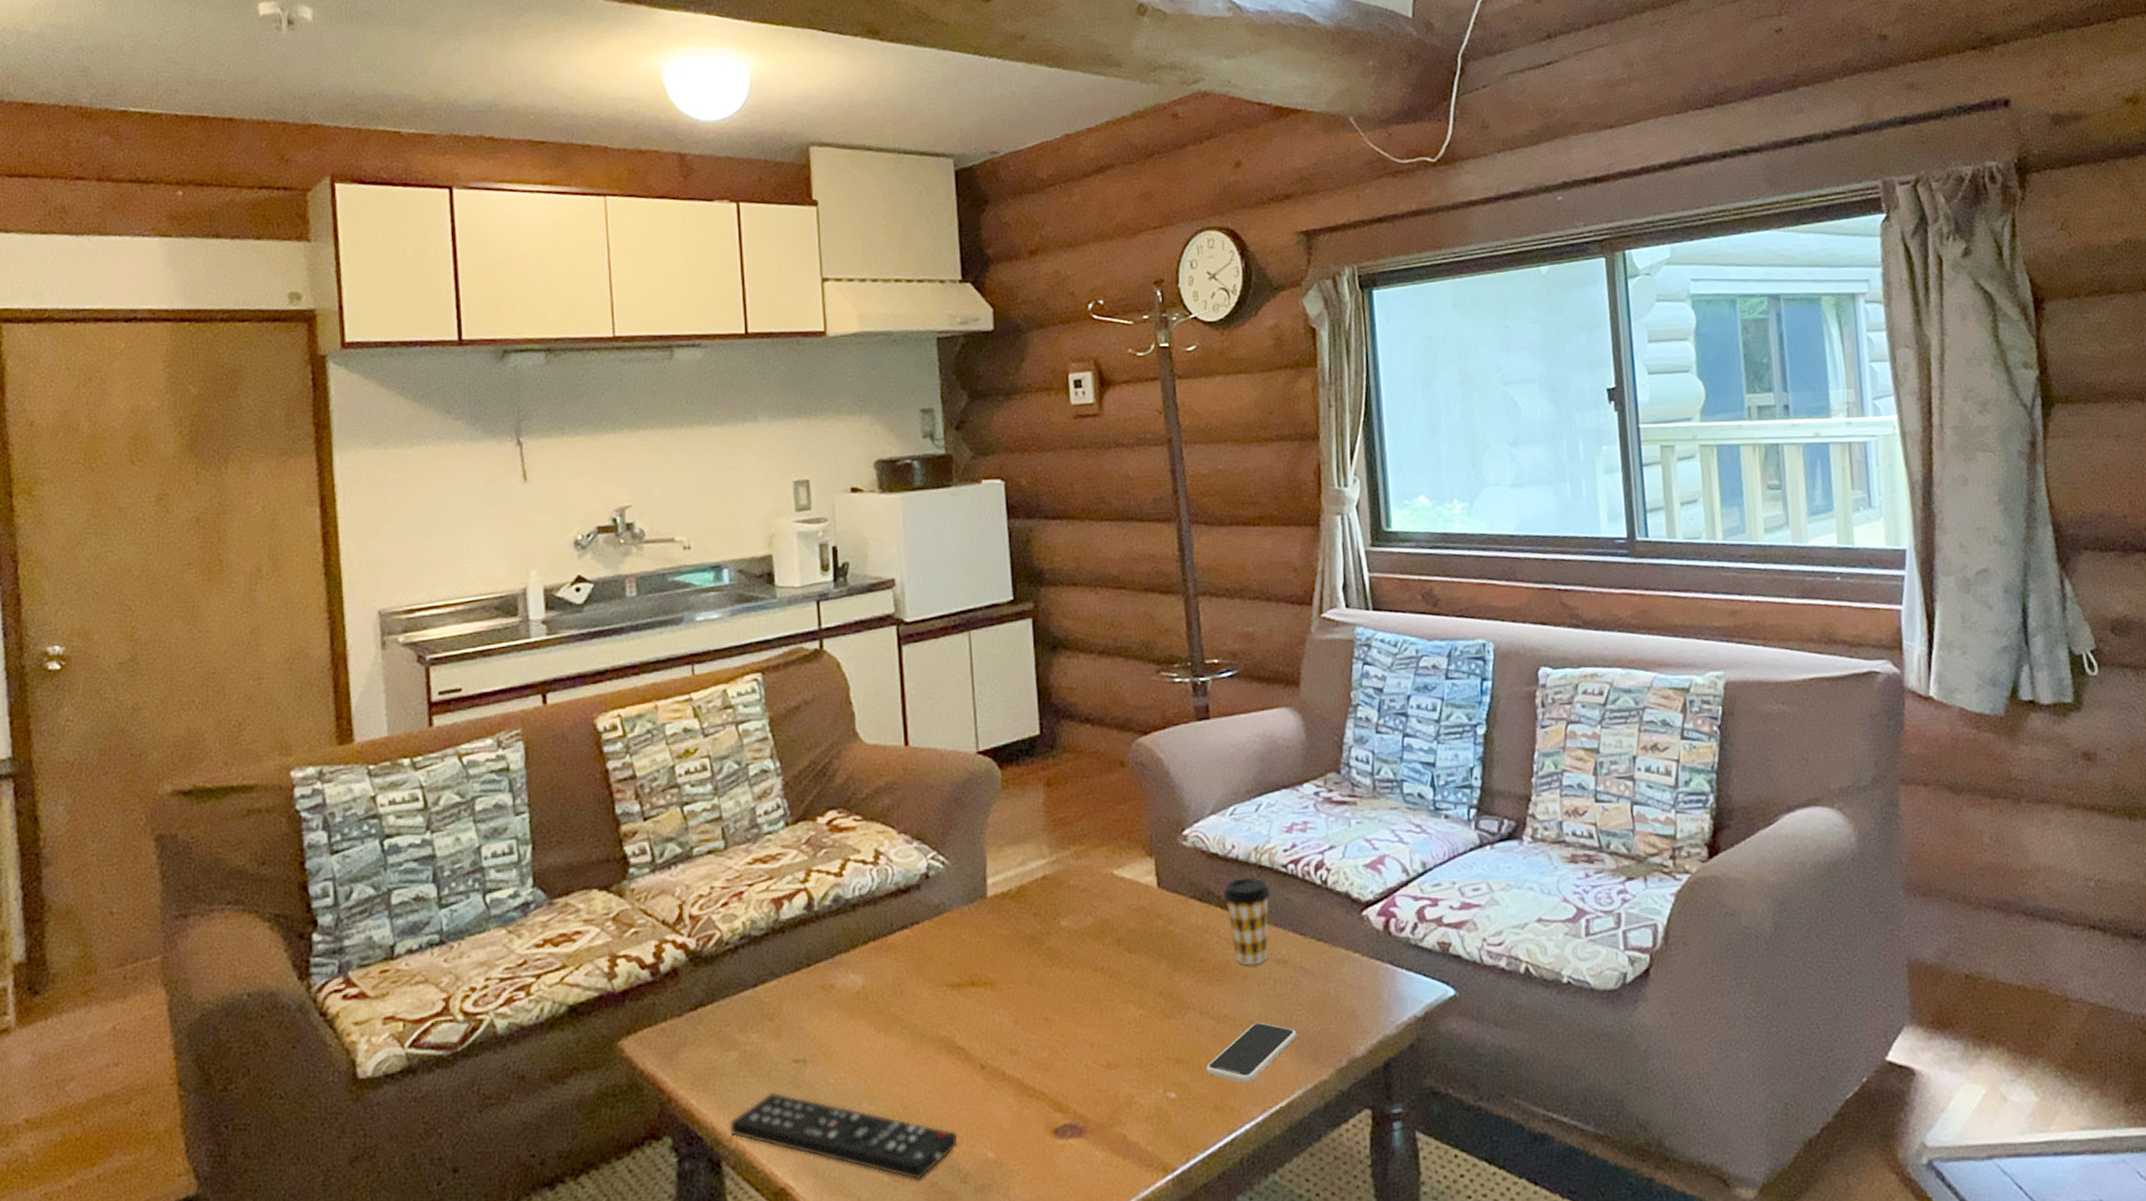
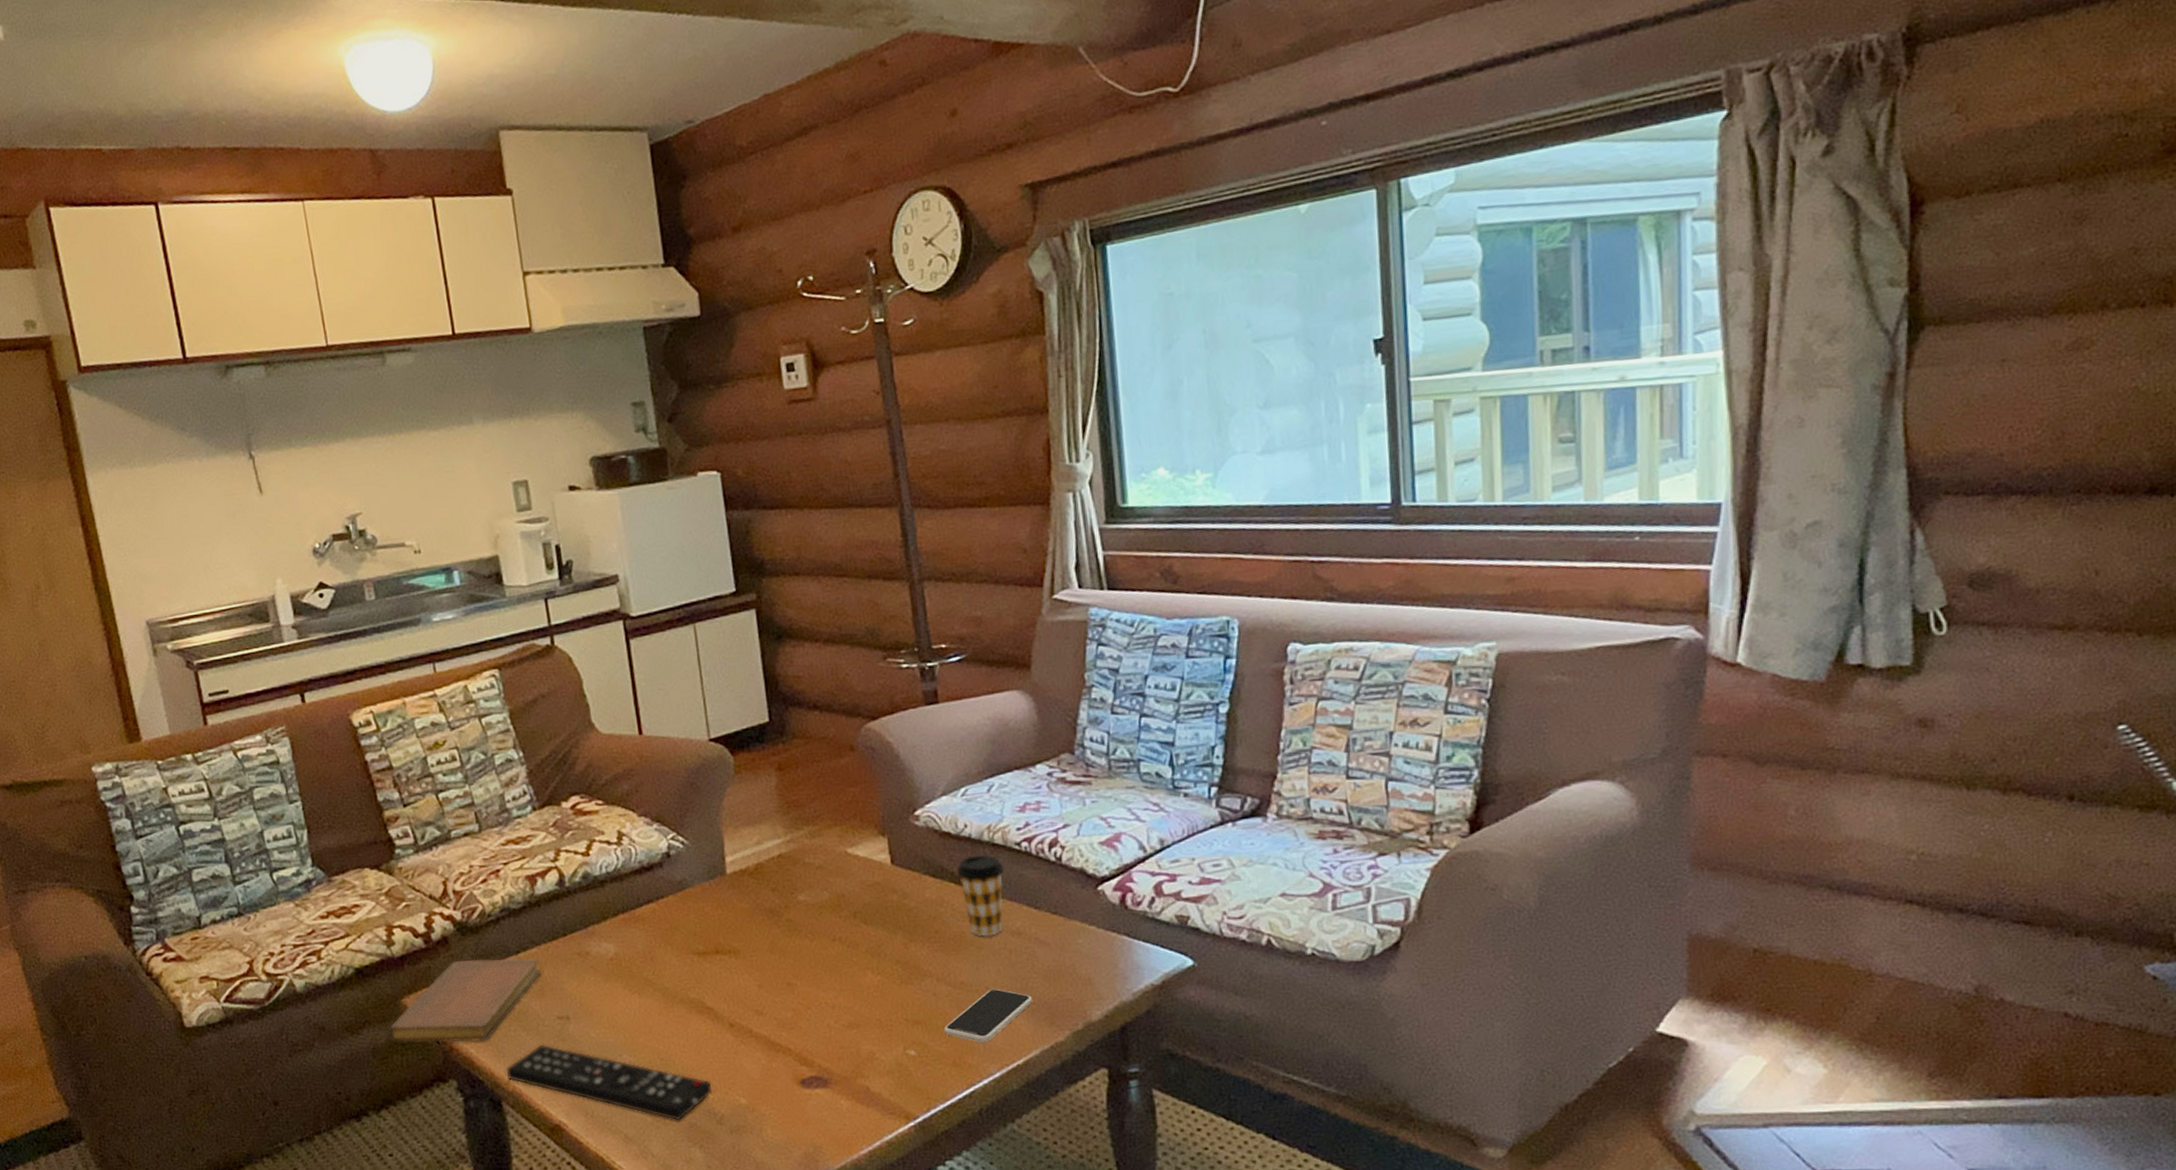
notebook: none [599,992,779,1094] -> present [388,958,541,1043]

